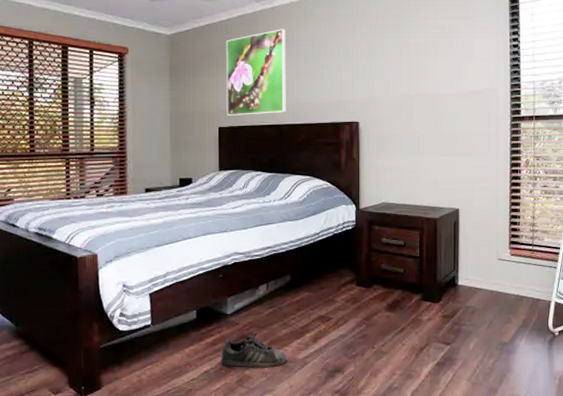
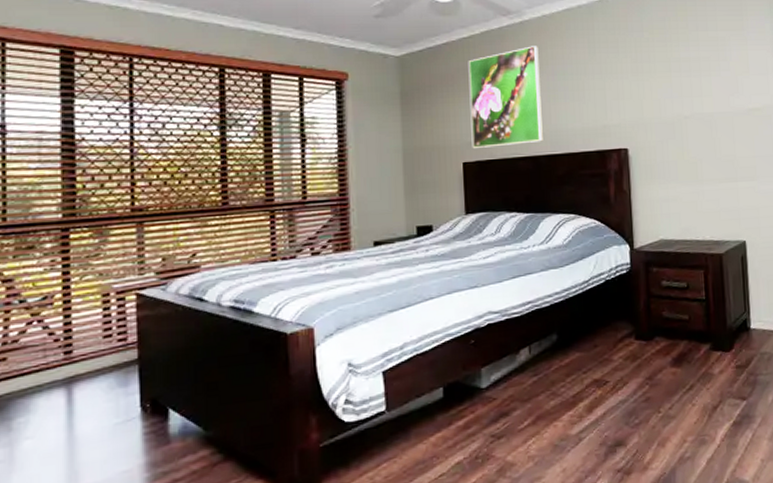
shoe: present [221,332,287,368] -> none [476,407,558,454]

